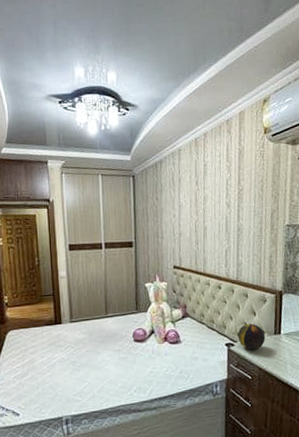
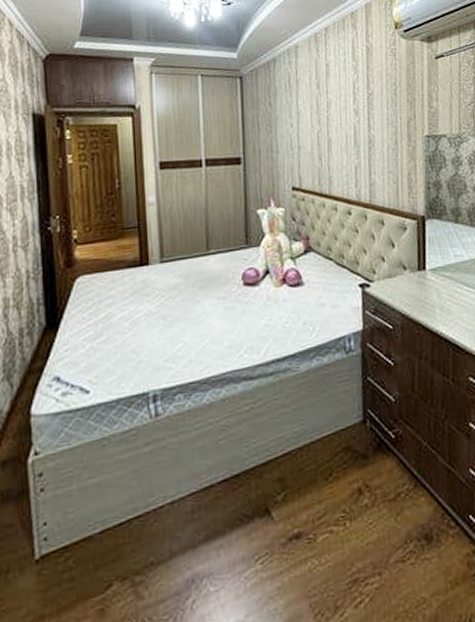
decorative orb: present [237,323,266,350] -> none [373,257,408,292]

